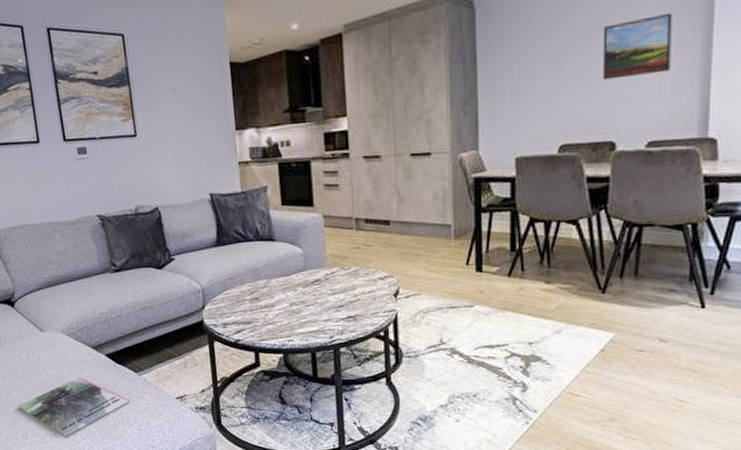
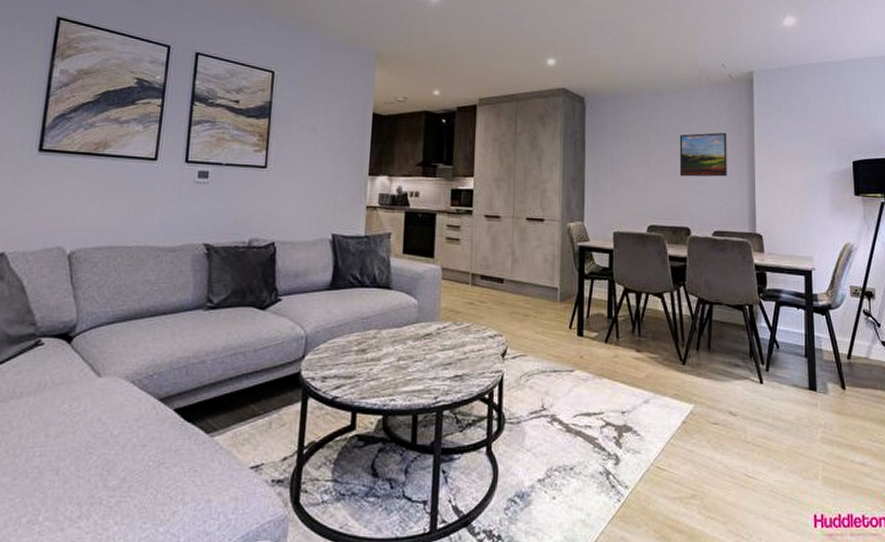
magazine: present [17,378,130,439] -> none [35,438,191,524]

